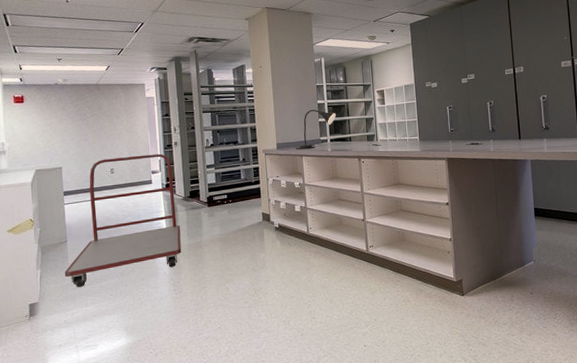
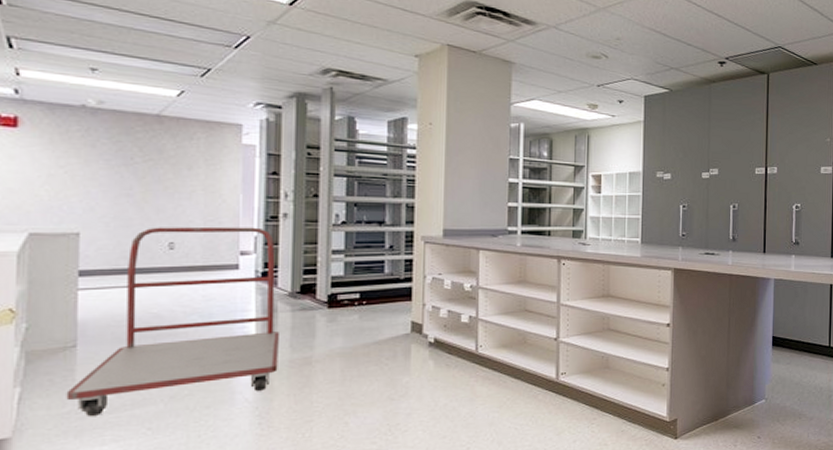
desk lamp: present [295,109,336,150] -> none [470,189,532,241]

